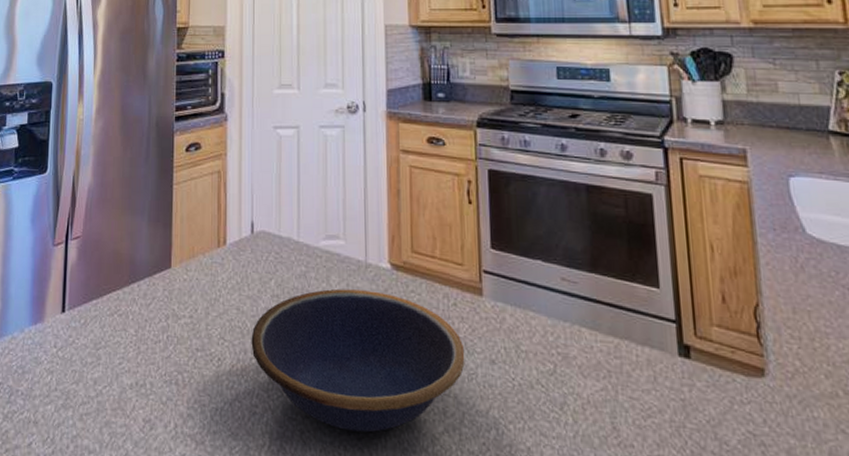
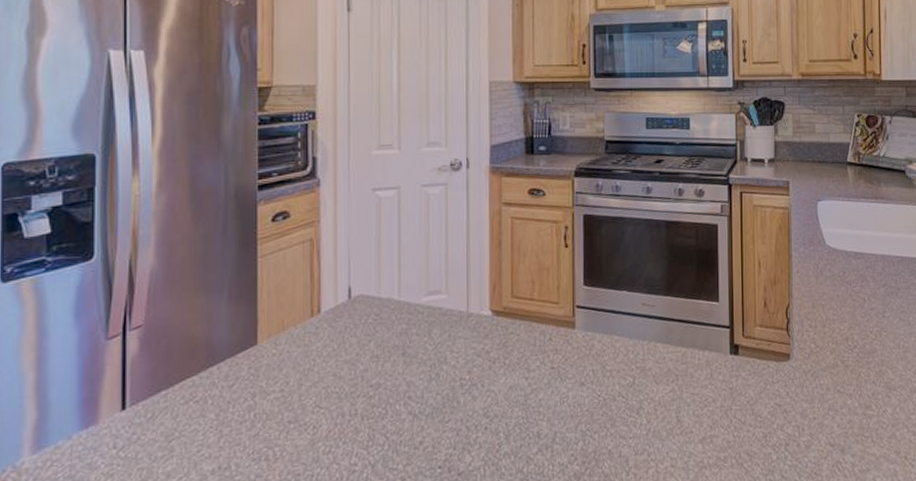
bowl: present [251,288,465,433] -> none [349,338,558,469]

